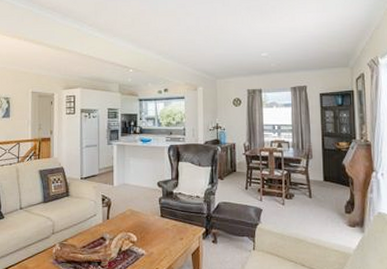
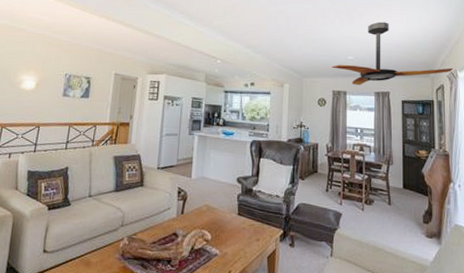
ceiling fan: none [245,13,375,82] -> present [332,21,454,85]

